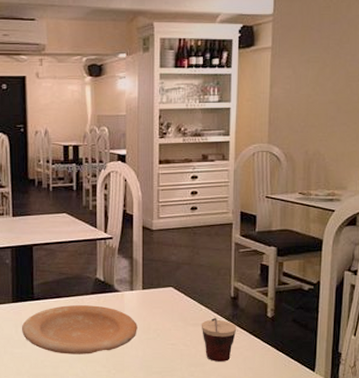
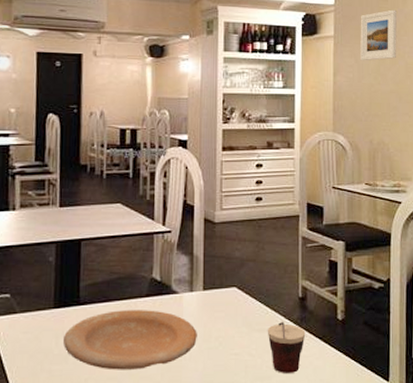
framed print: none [299,16,339,72] -> present [360,9,397,61]

